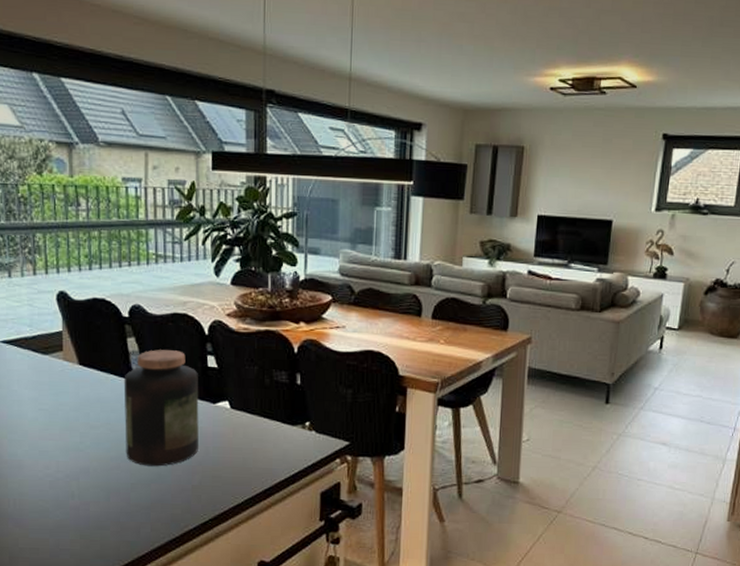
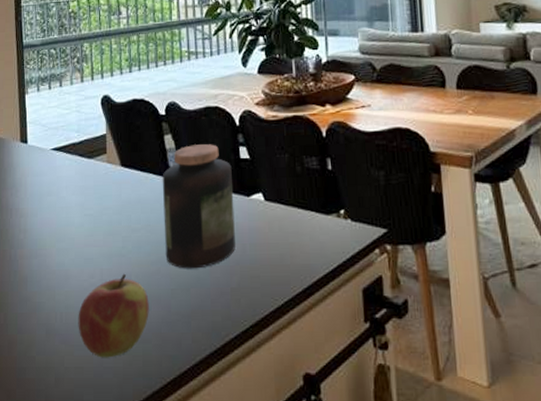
apple: none [32,466,108,541] -> present [78,273,149,358]

